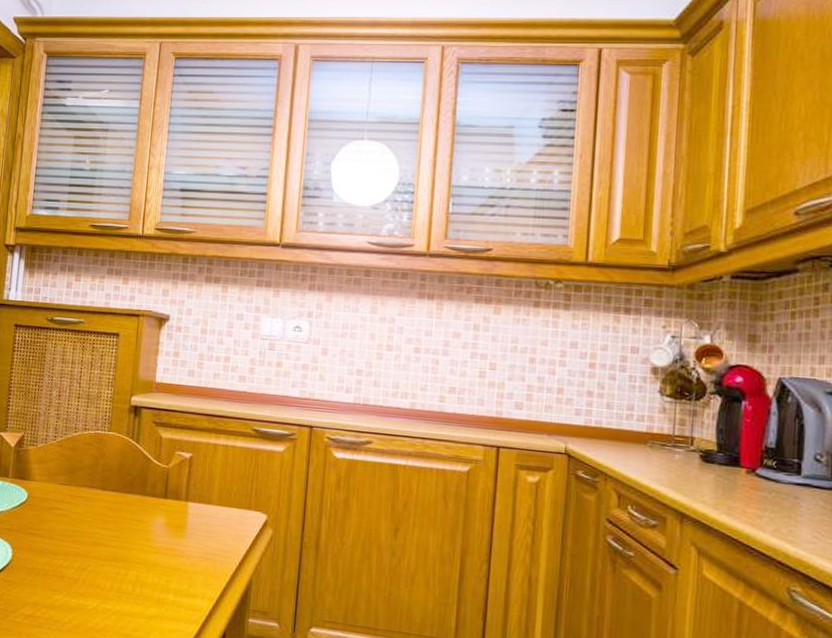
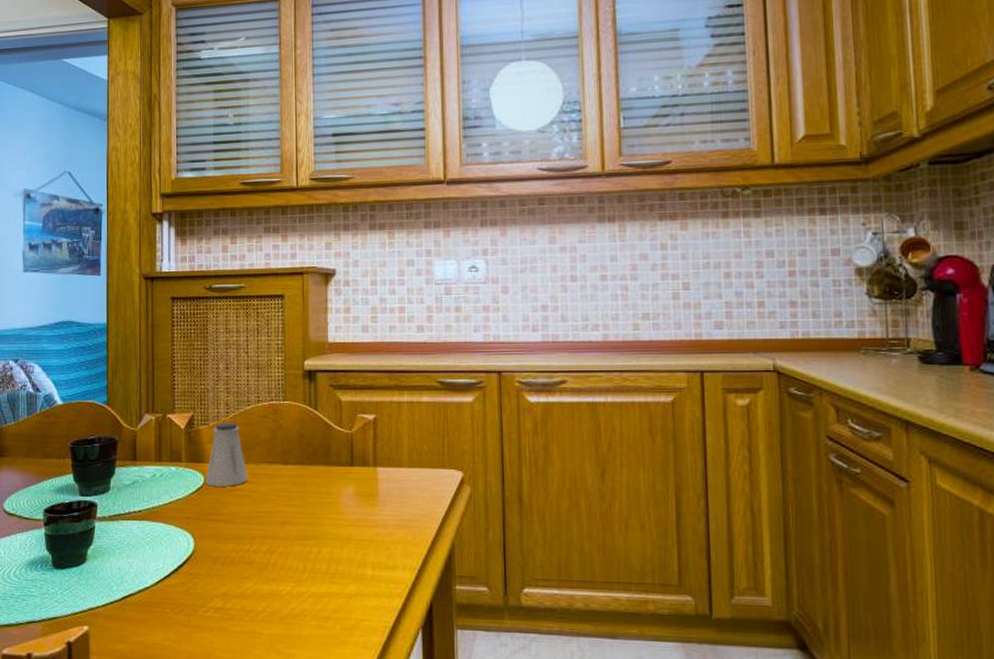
saltshaker: none [28,445,69,505] -> present [205,422,248,487]

